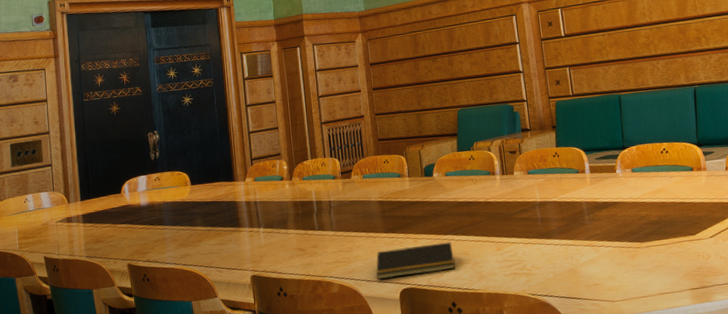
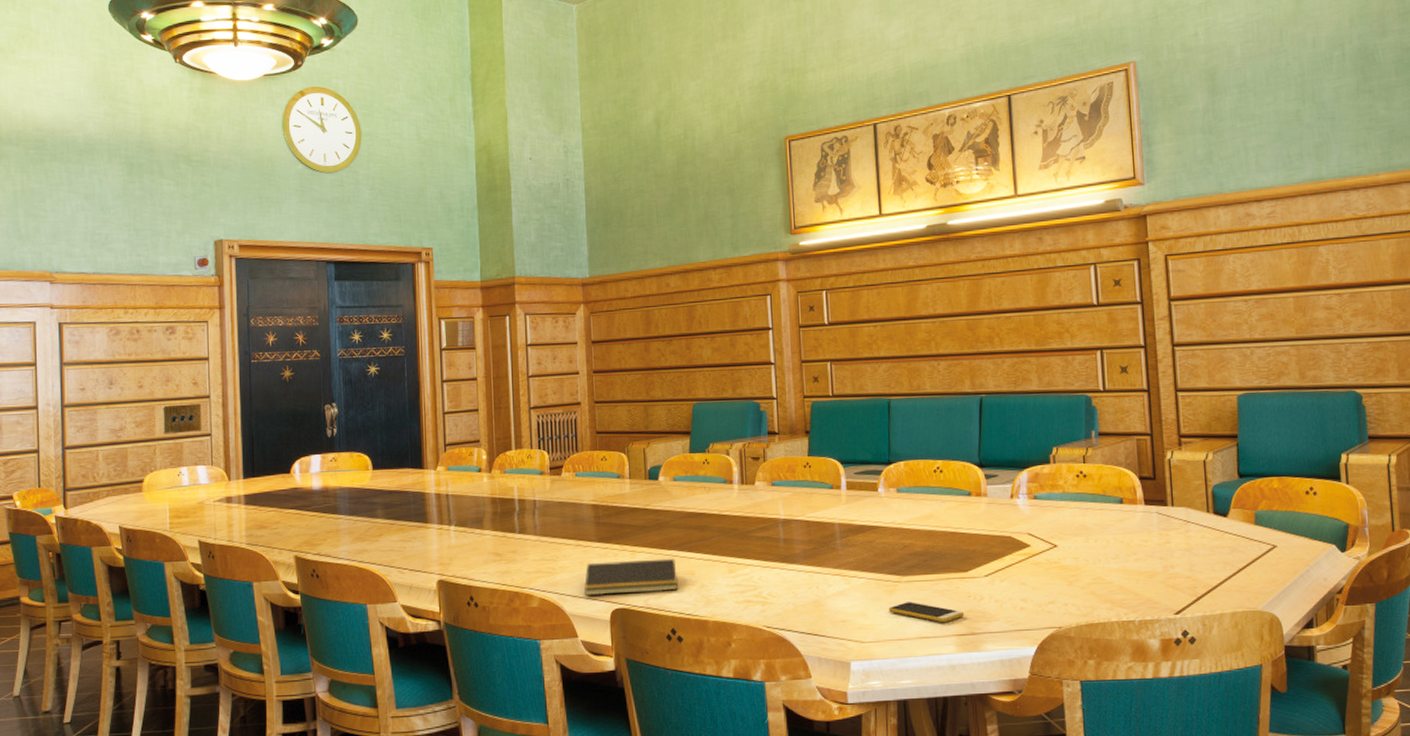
smartphone: none [632,264,696,280] -> present [888,602,965,623]

